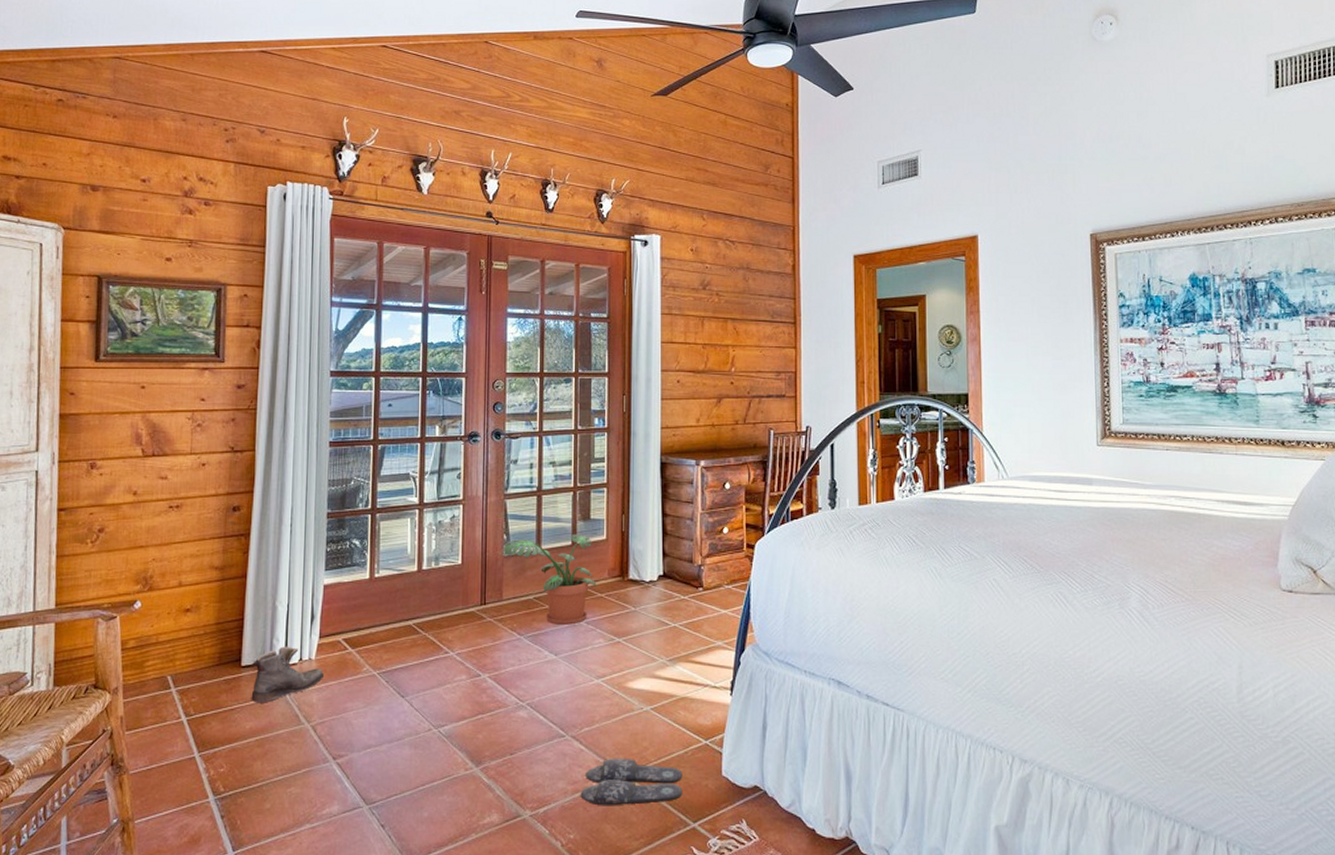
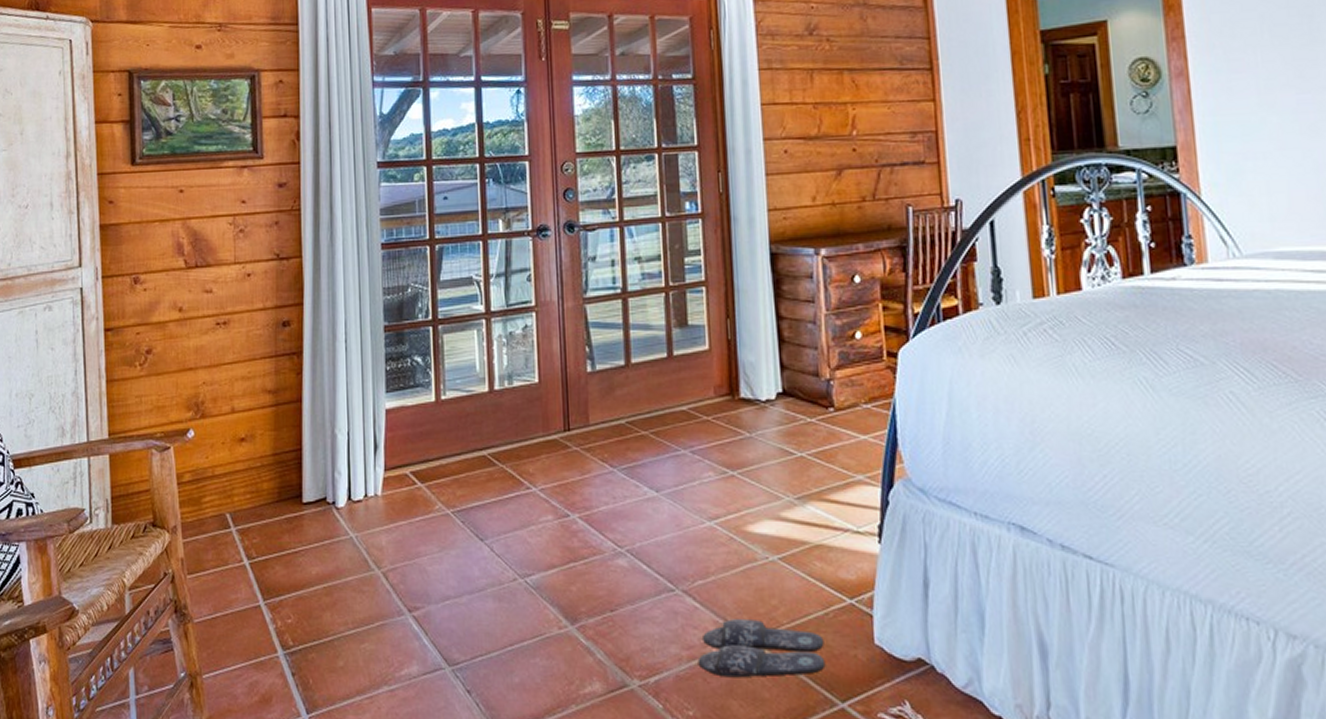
boot: present [251,646,325,703] -> none [313,480,393,546]
potted plant: present [504,534,596,625] -> none [587,344,700,455]

